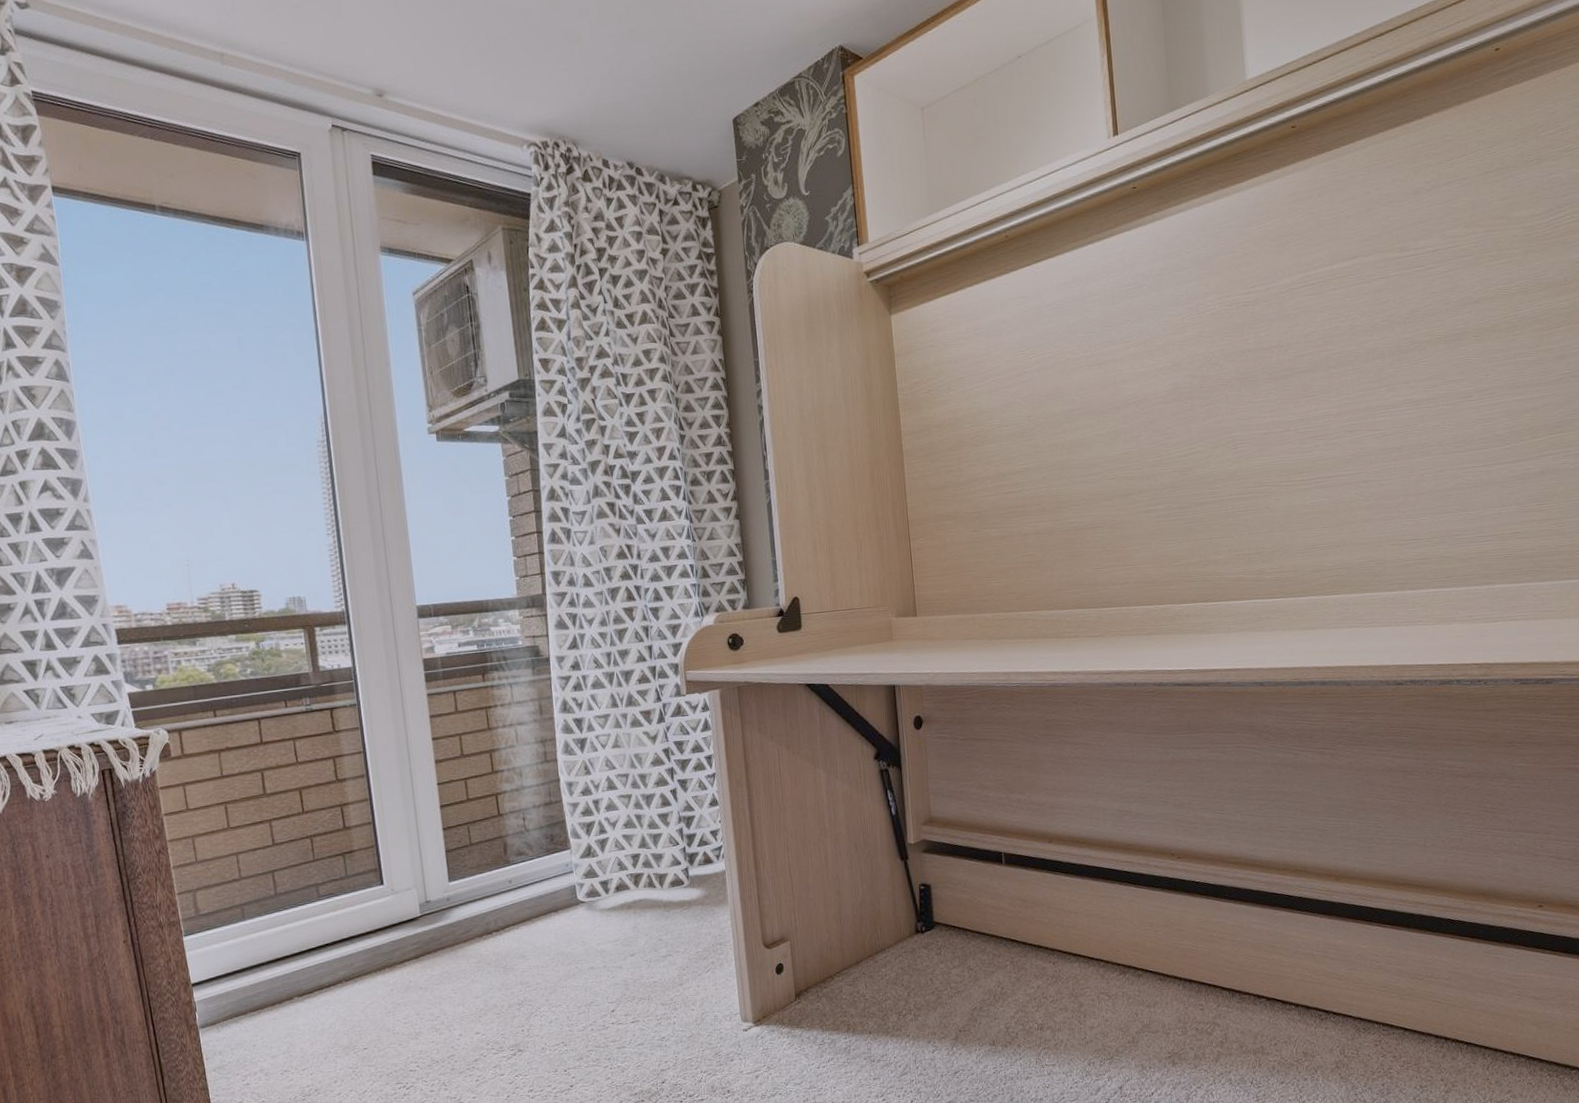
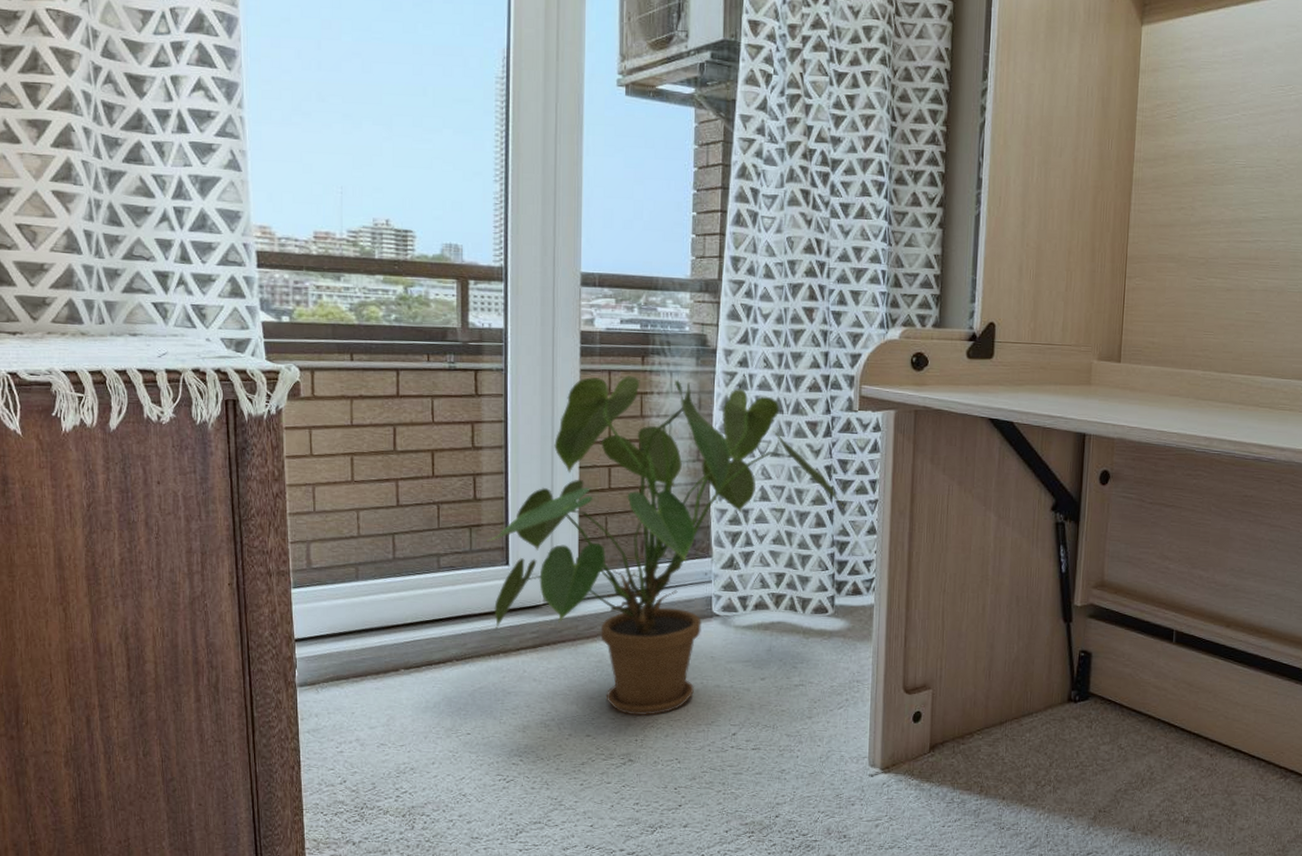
house plant: none [360,690,687,1008] -> present [486,375,846,716]

